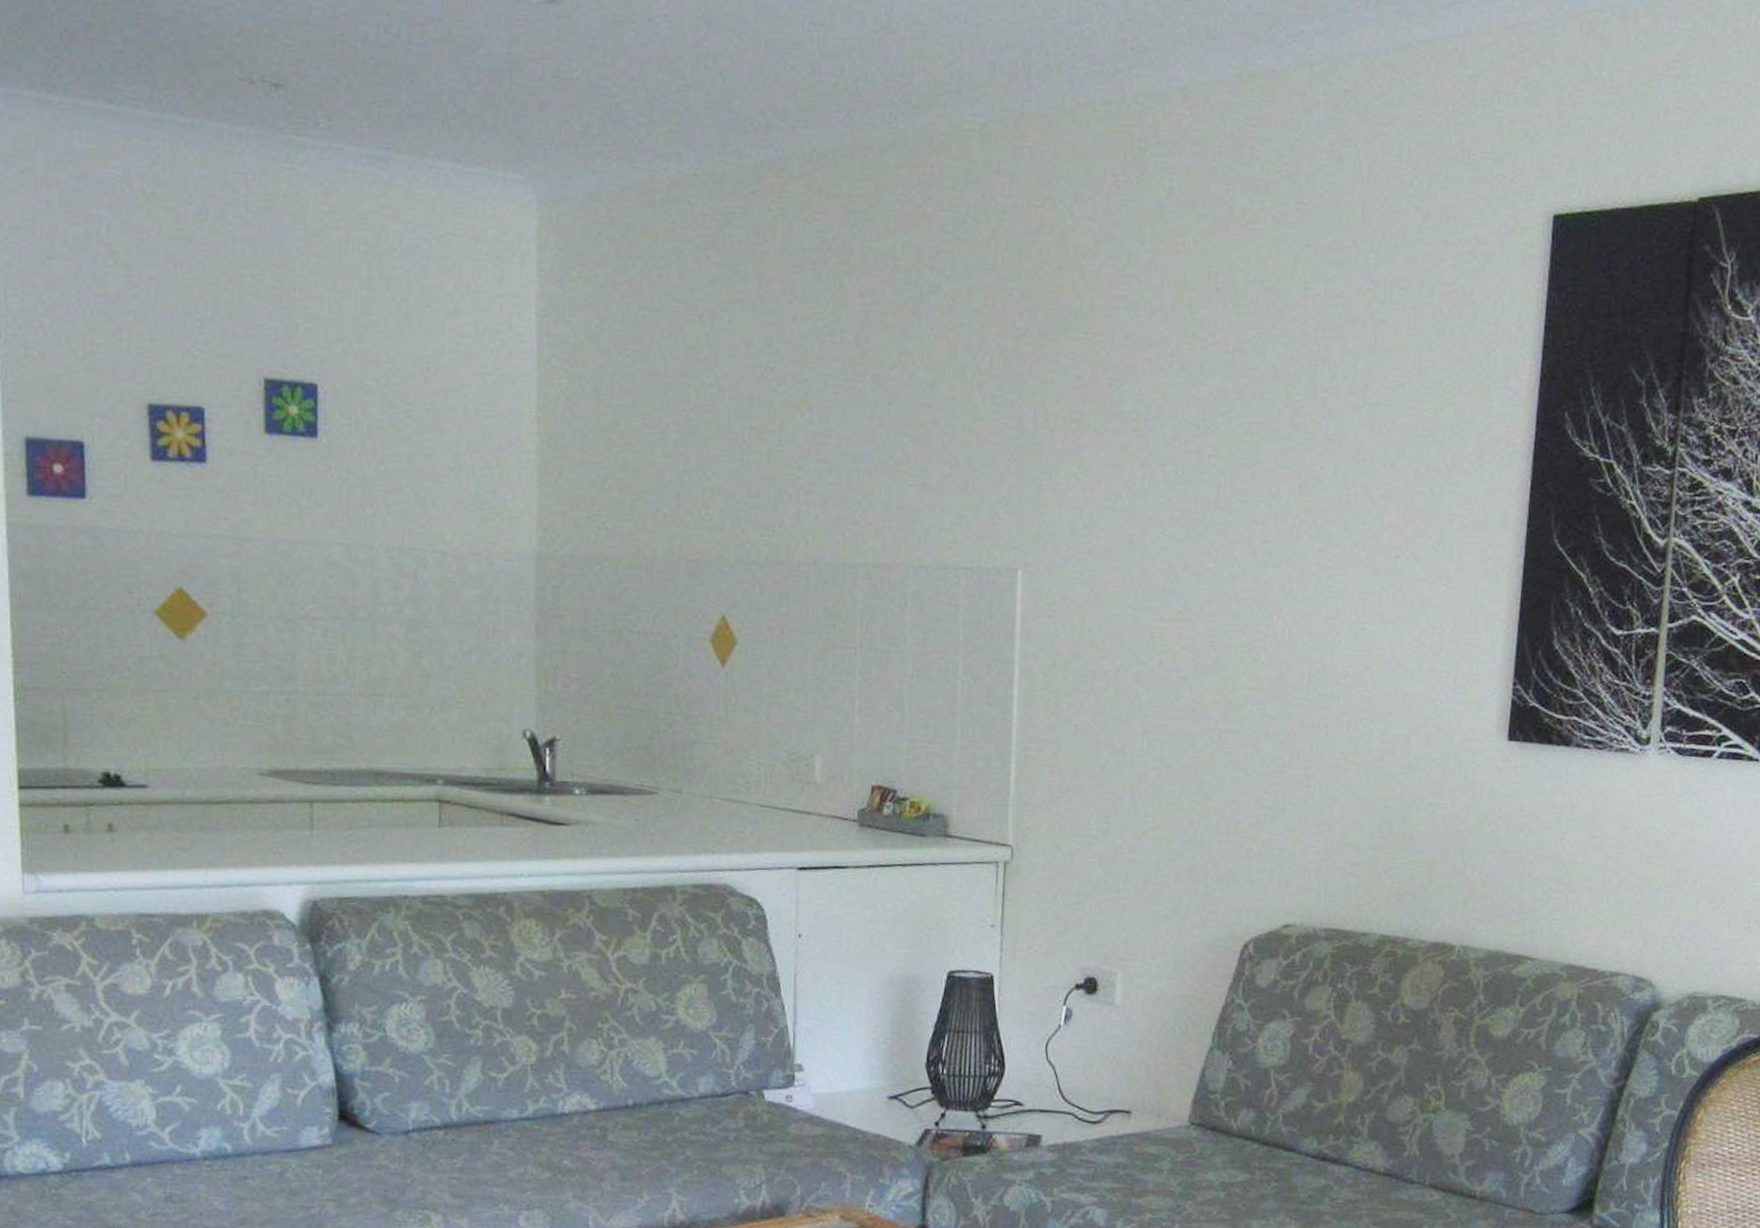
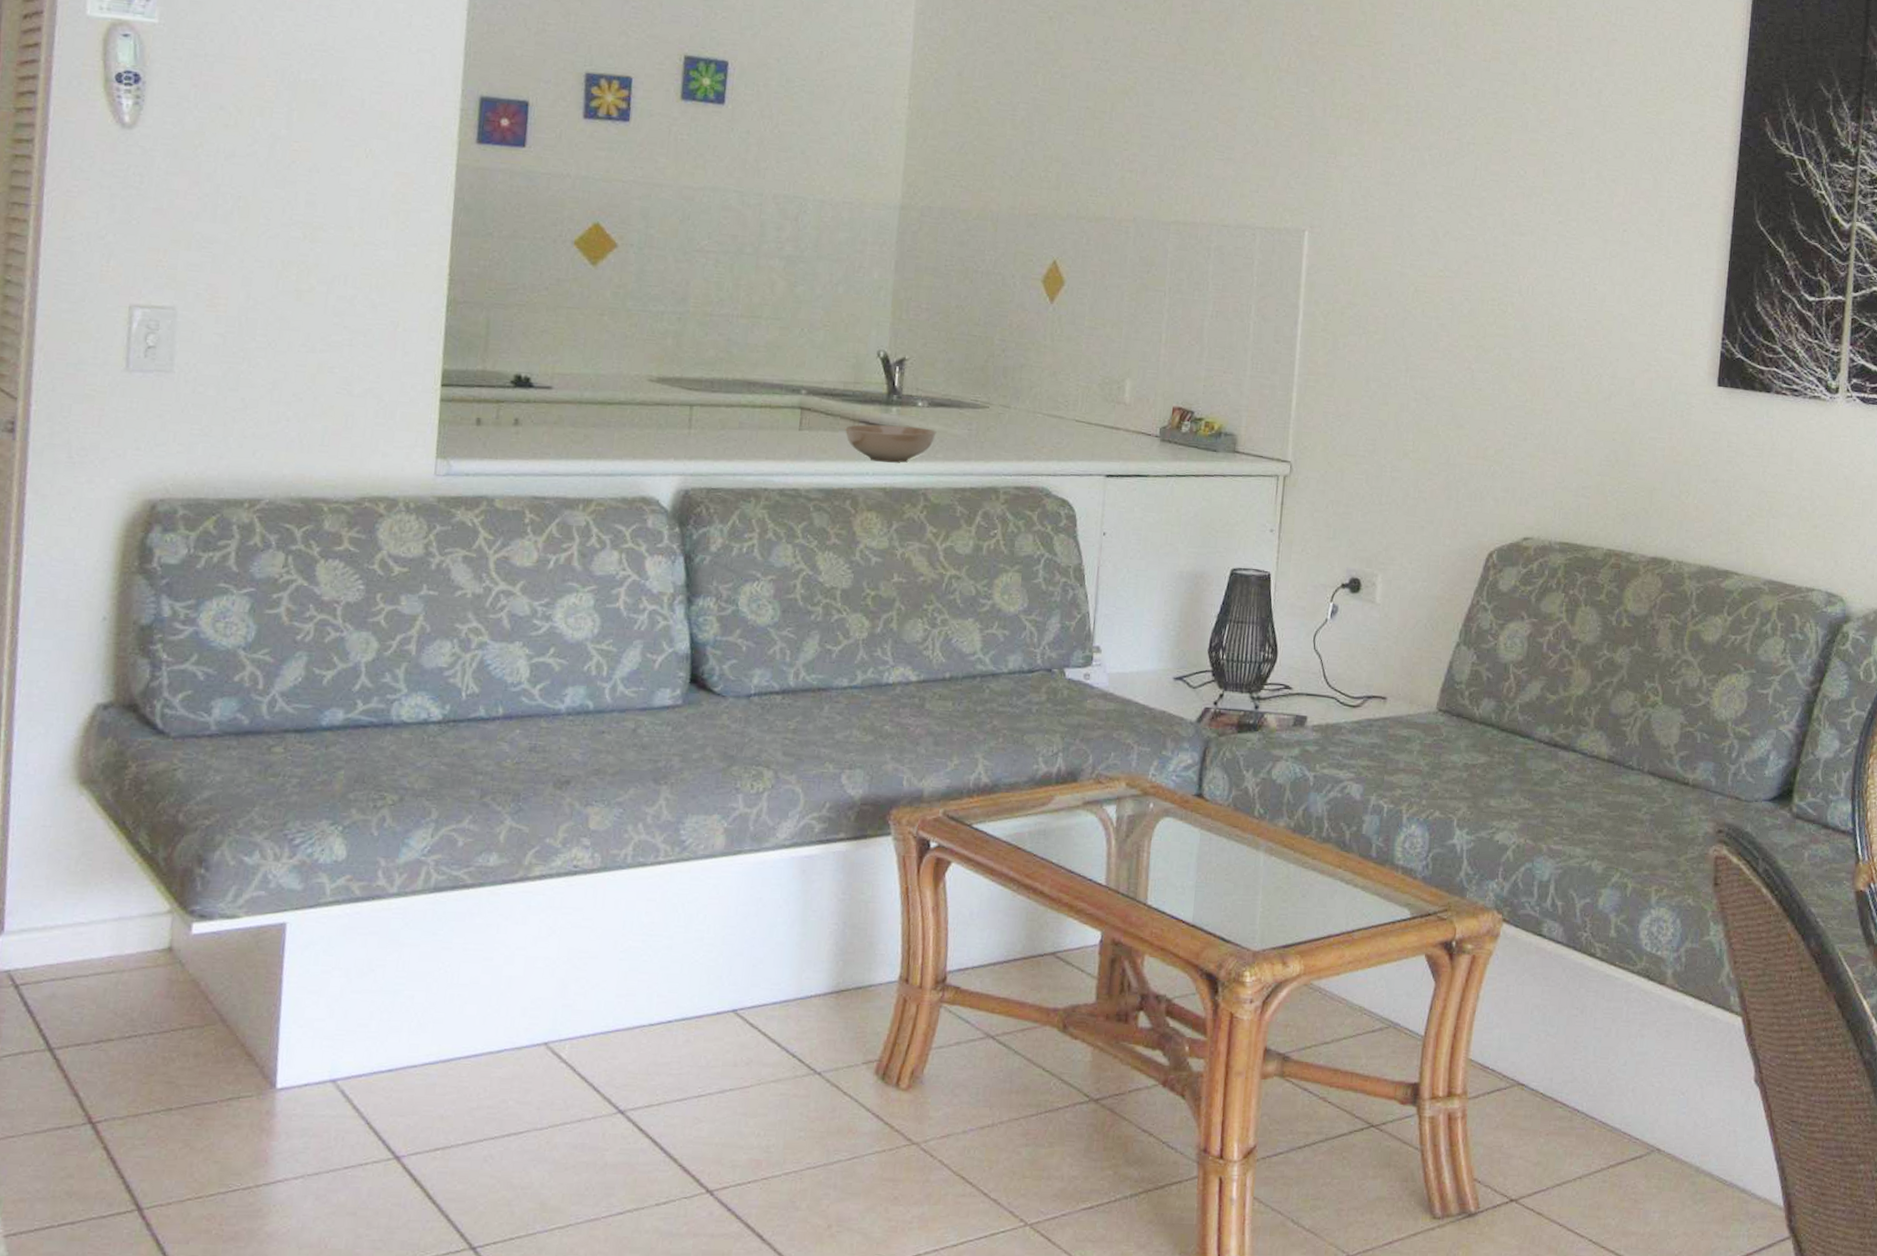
bowl: none [491,817,598,861] -> present [844,424,937,463]

